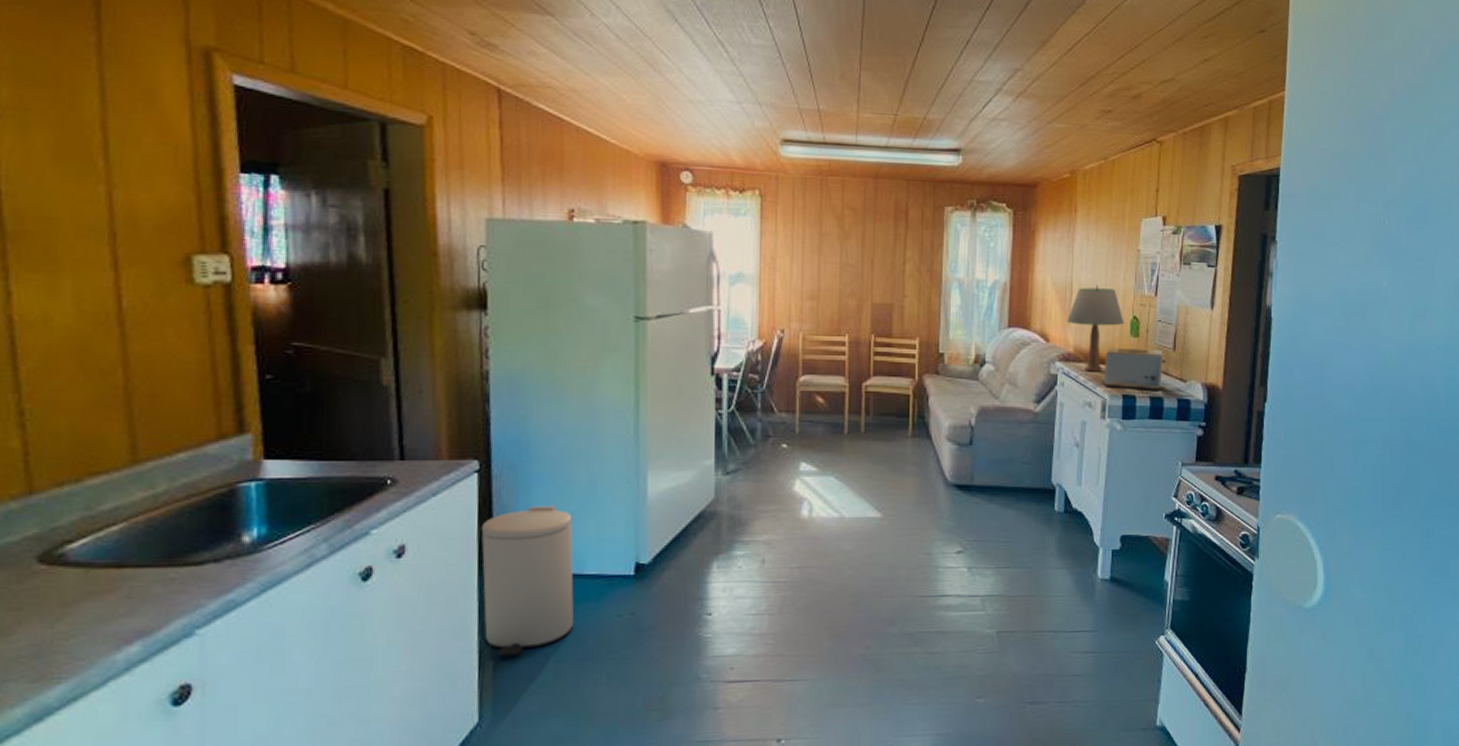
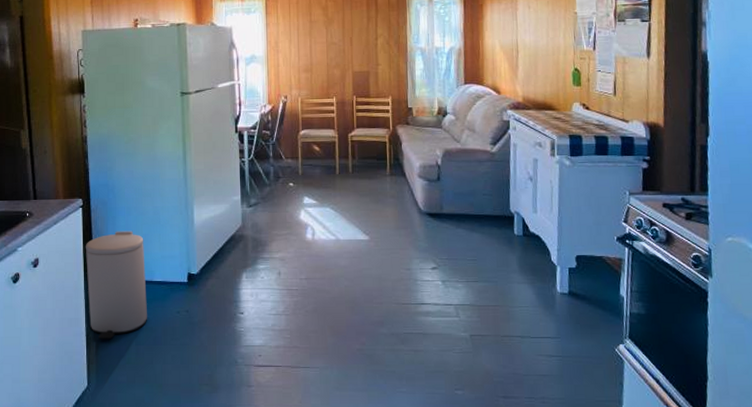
table lamp: present [1067,284,1125,372] -> none [515,44,567,117]
toaster: present [1103,347,1167,392] -> none [551,95,608,132]

